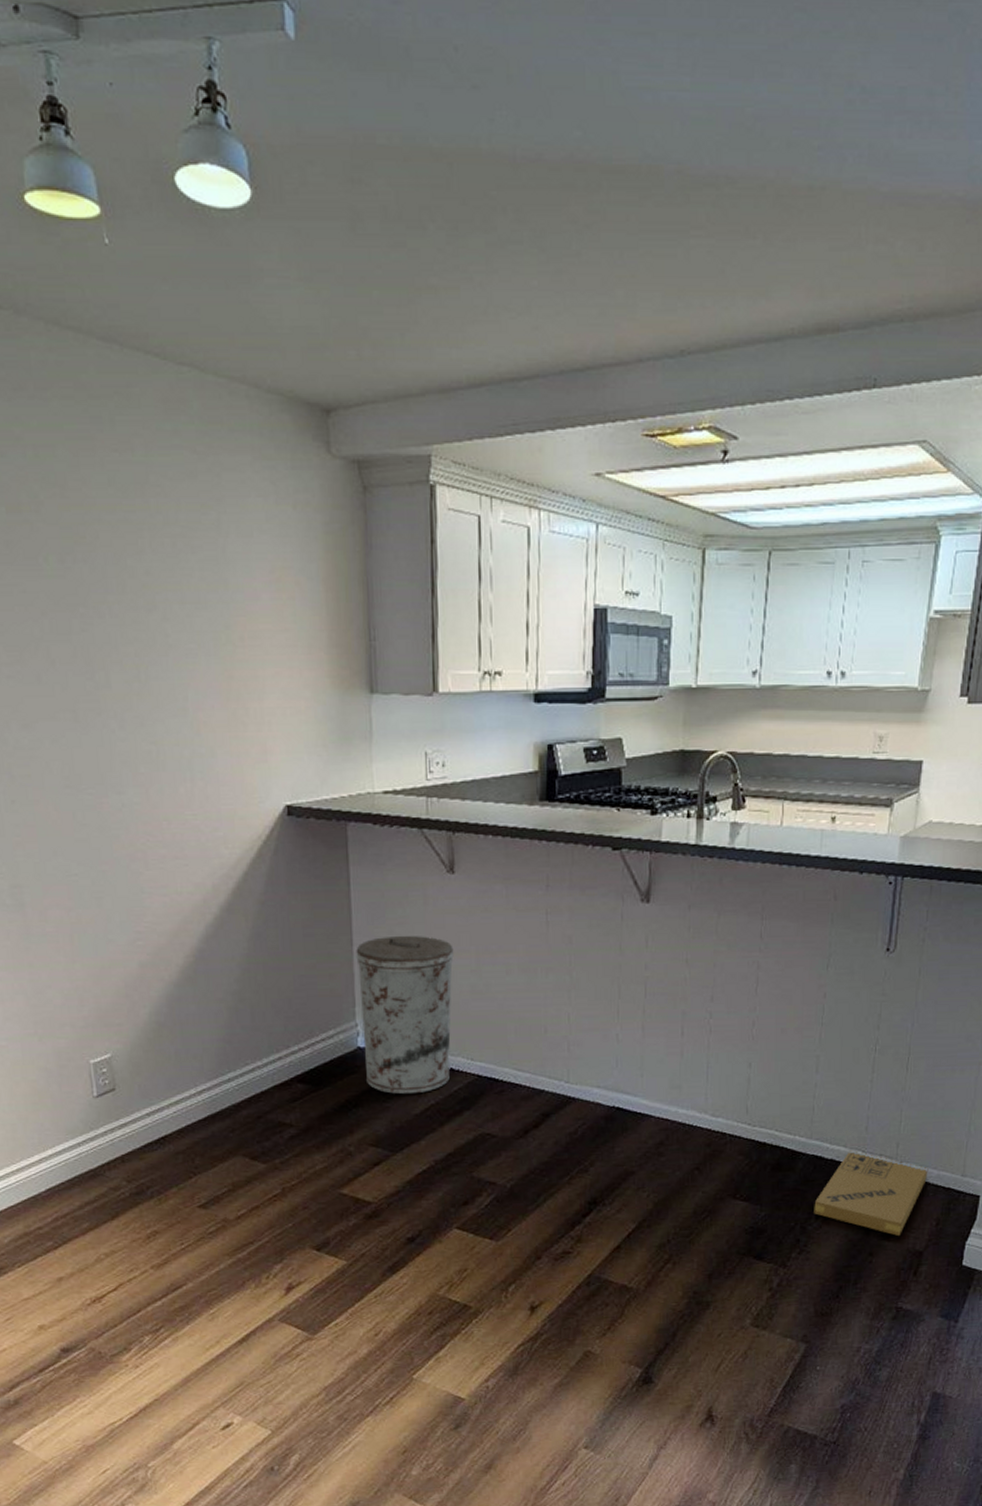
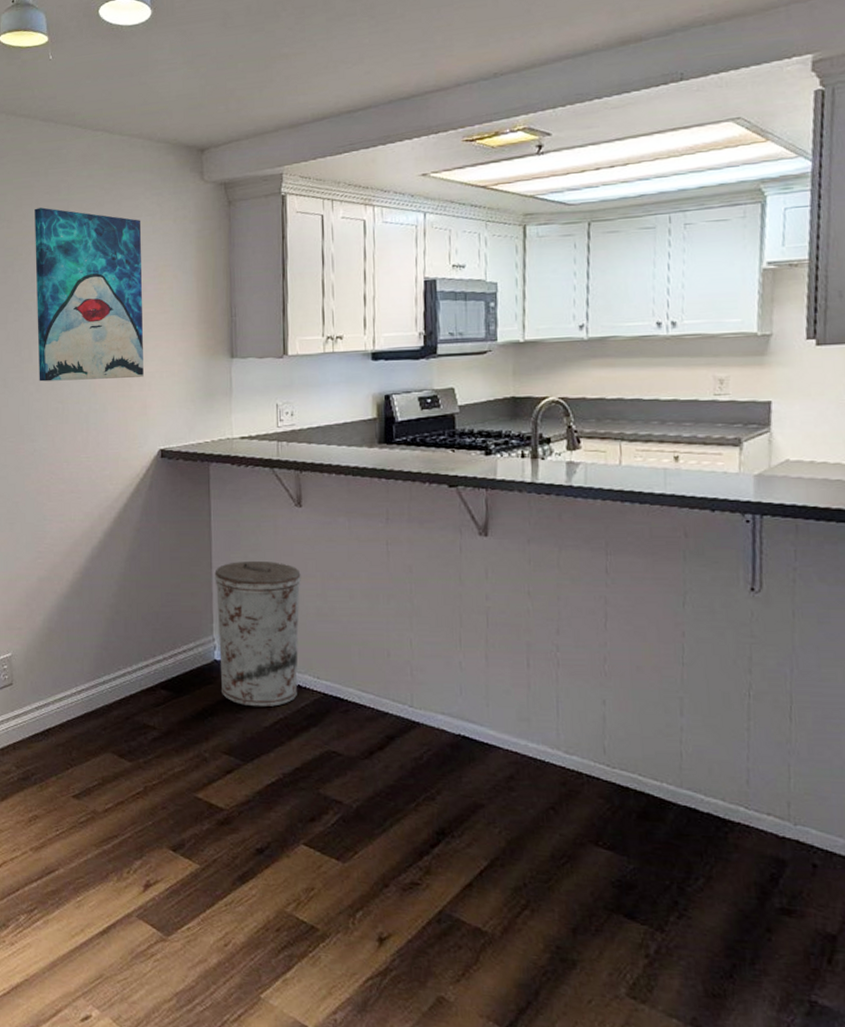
wall art: none [99,471,262,716] -> present [34,207,144,382]
cardboard box: present [814,1150,929,1236] -> none [691,805,832,912]

